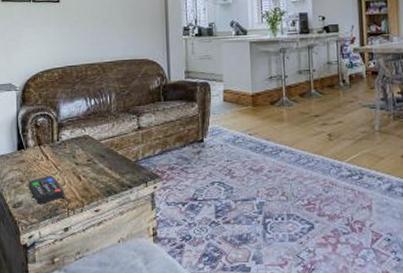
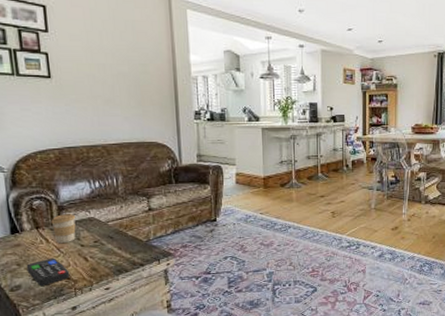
coffee cup: none [51,130,73,161] -> present [51,213,76,244]

